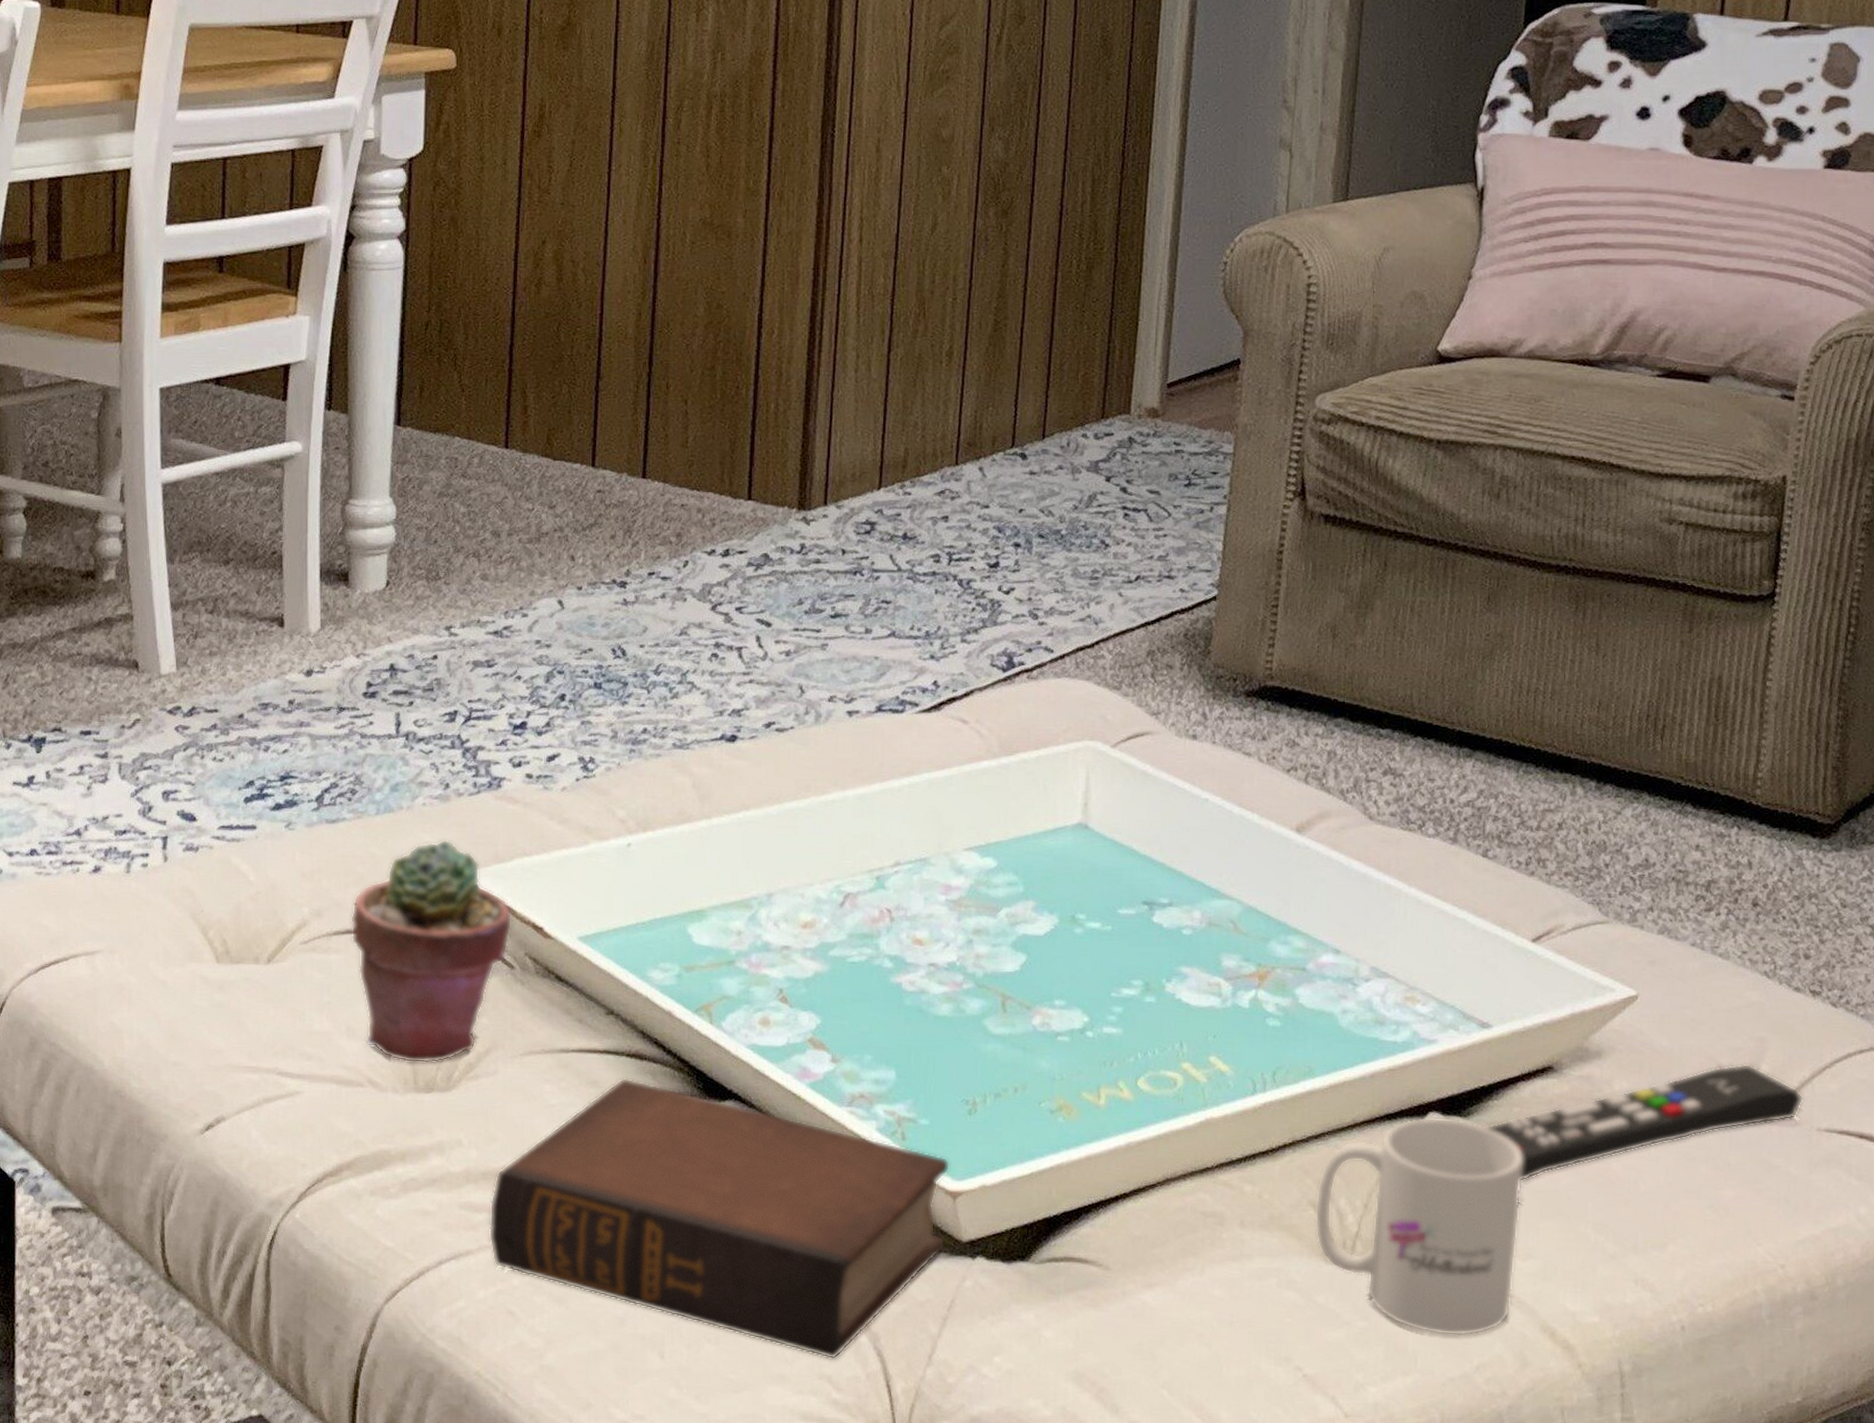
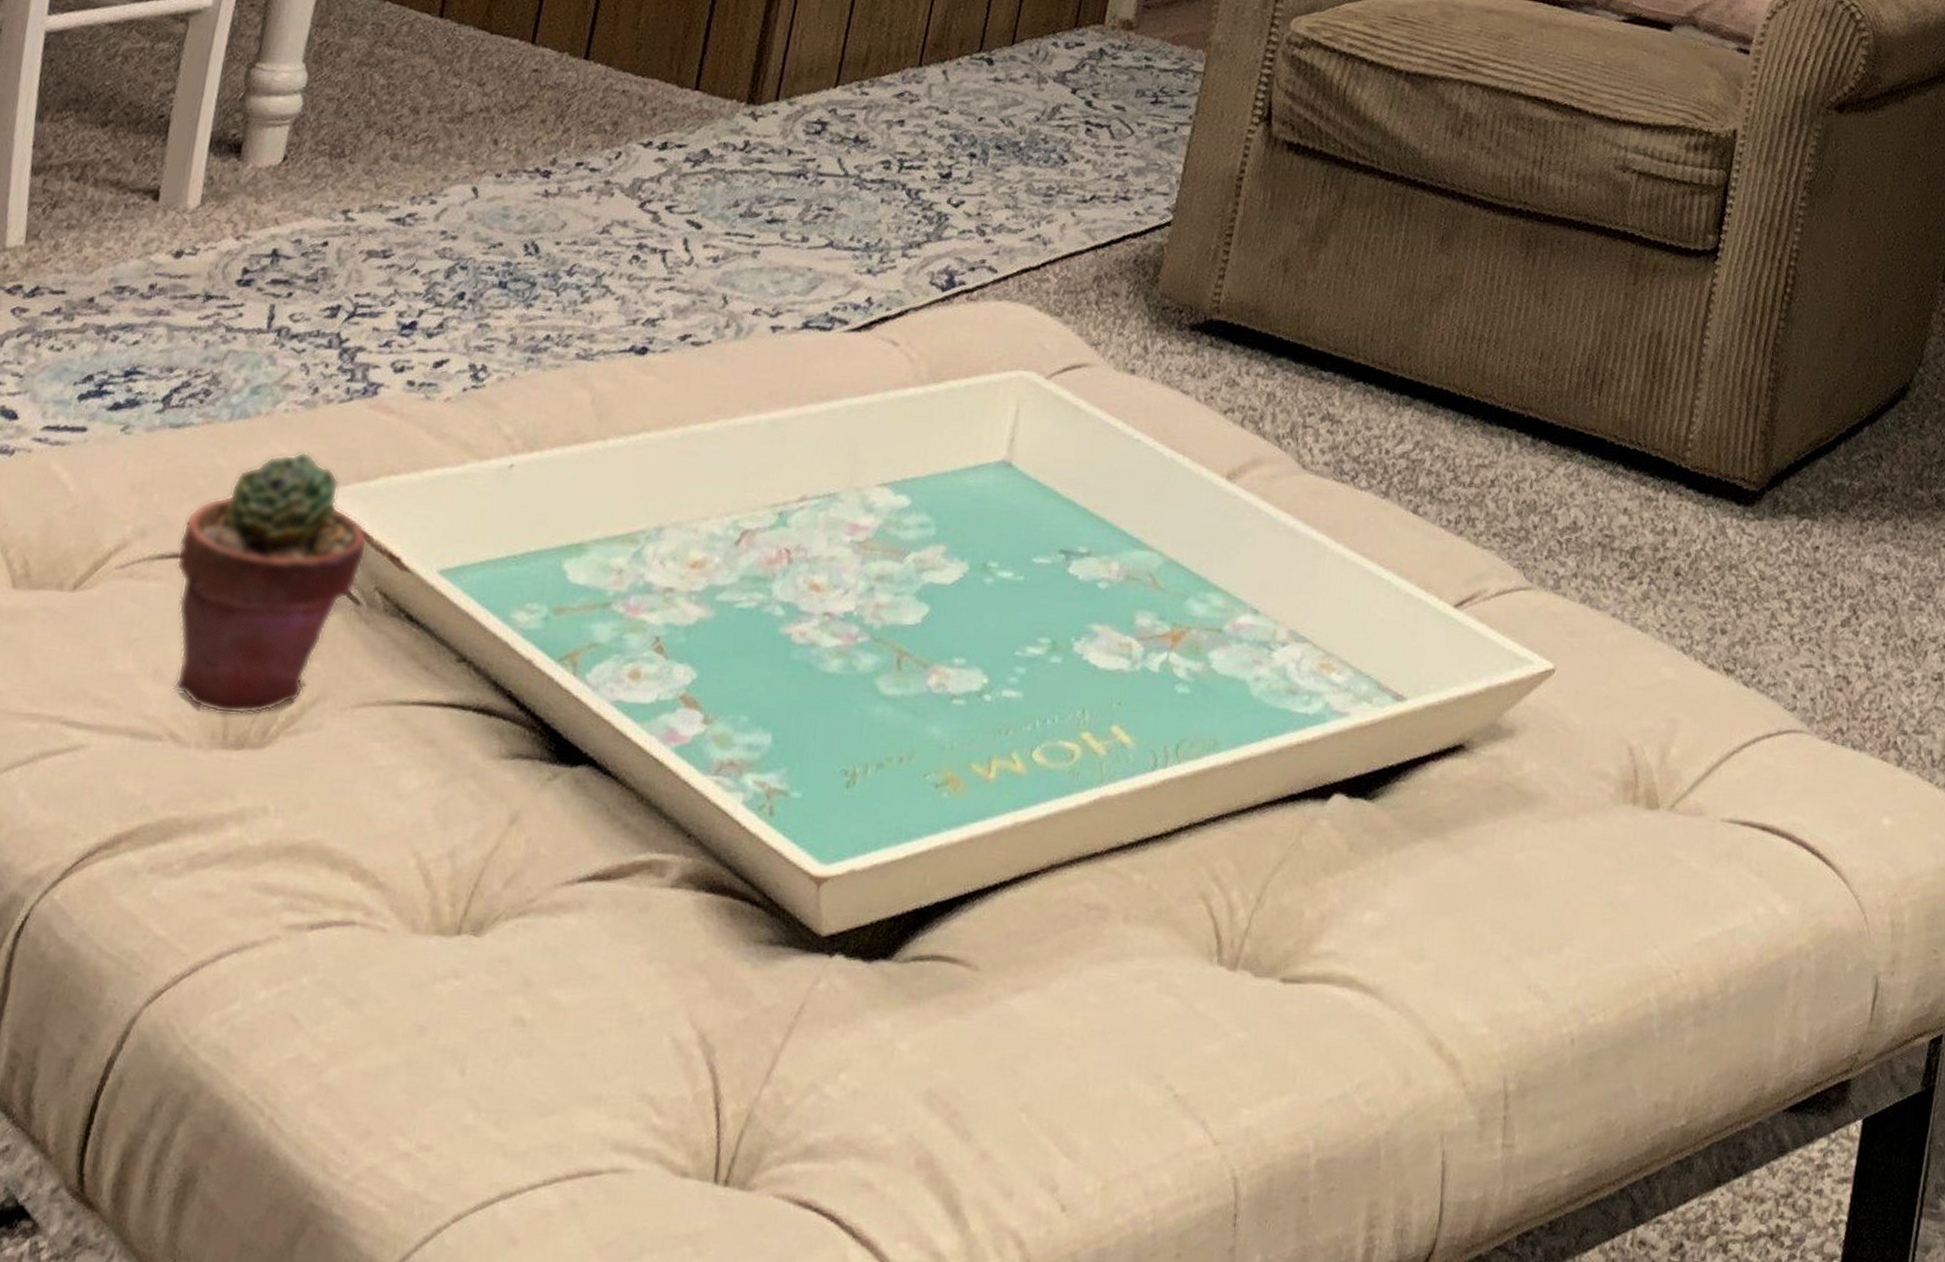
book: present [488,1078,950,1360] -> none [281,737,820,1077]
mug: present [1314,1117,1524,1337] -> none [1203,799,1426,1051]
remote control: present [1484,1063,1804,1182] -> none [1389,746,1711,874]

